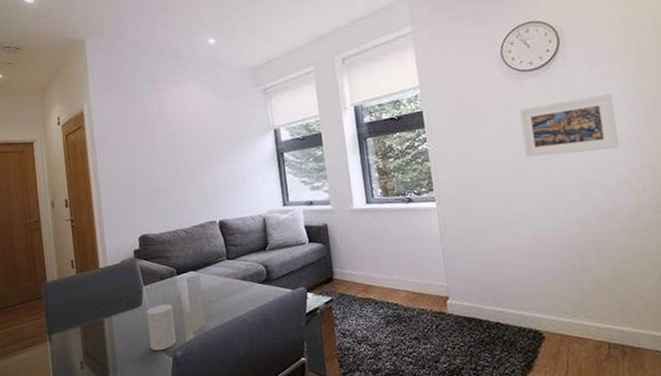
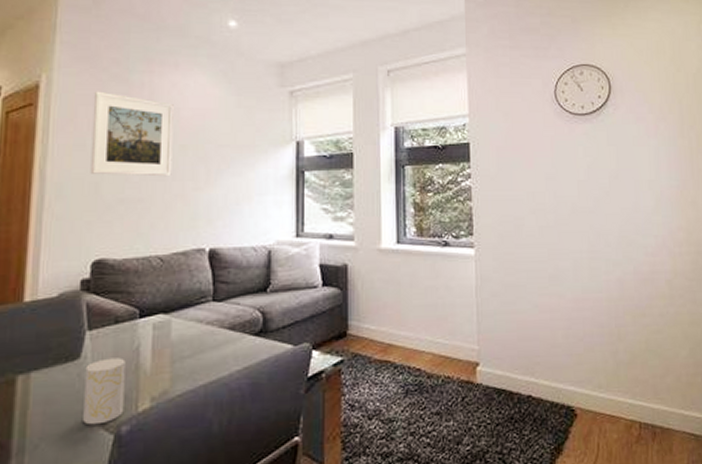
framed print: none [120,110,184,173] -> present [90,91,174,177]
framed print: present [519,93,619,158] -> none [568,149,660,209]

